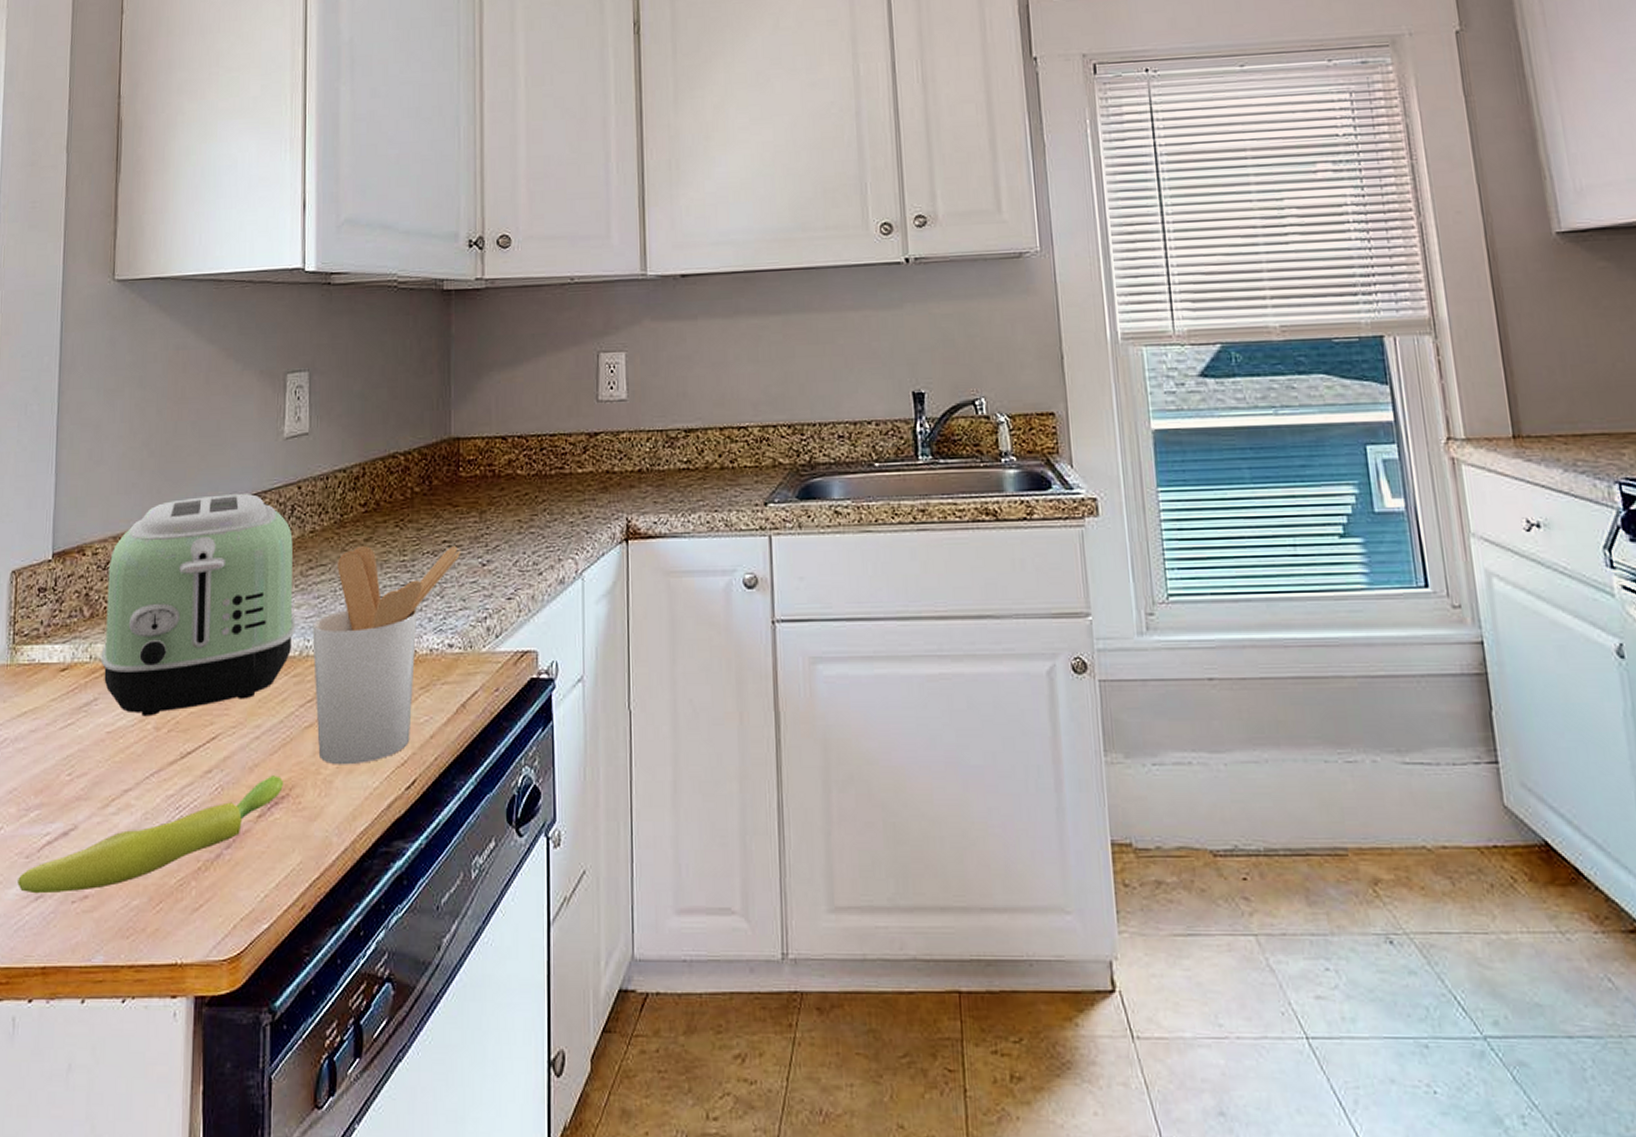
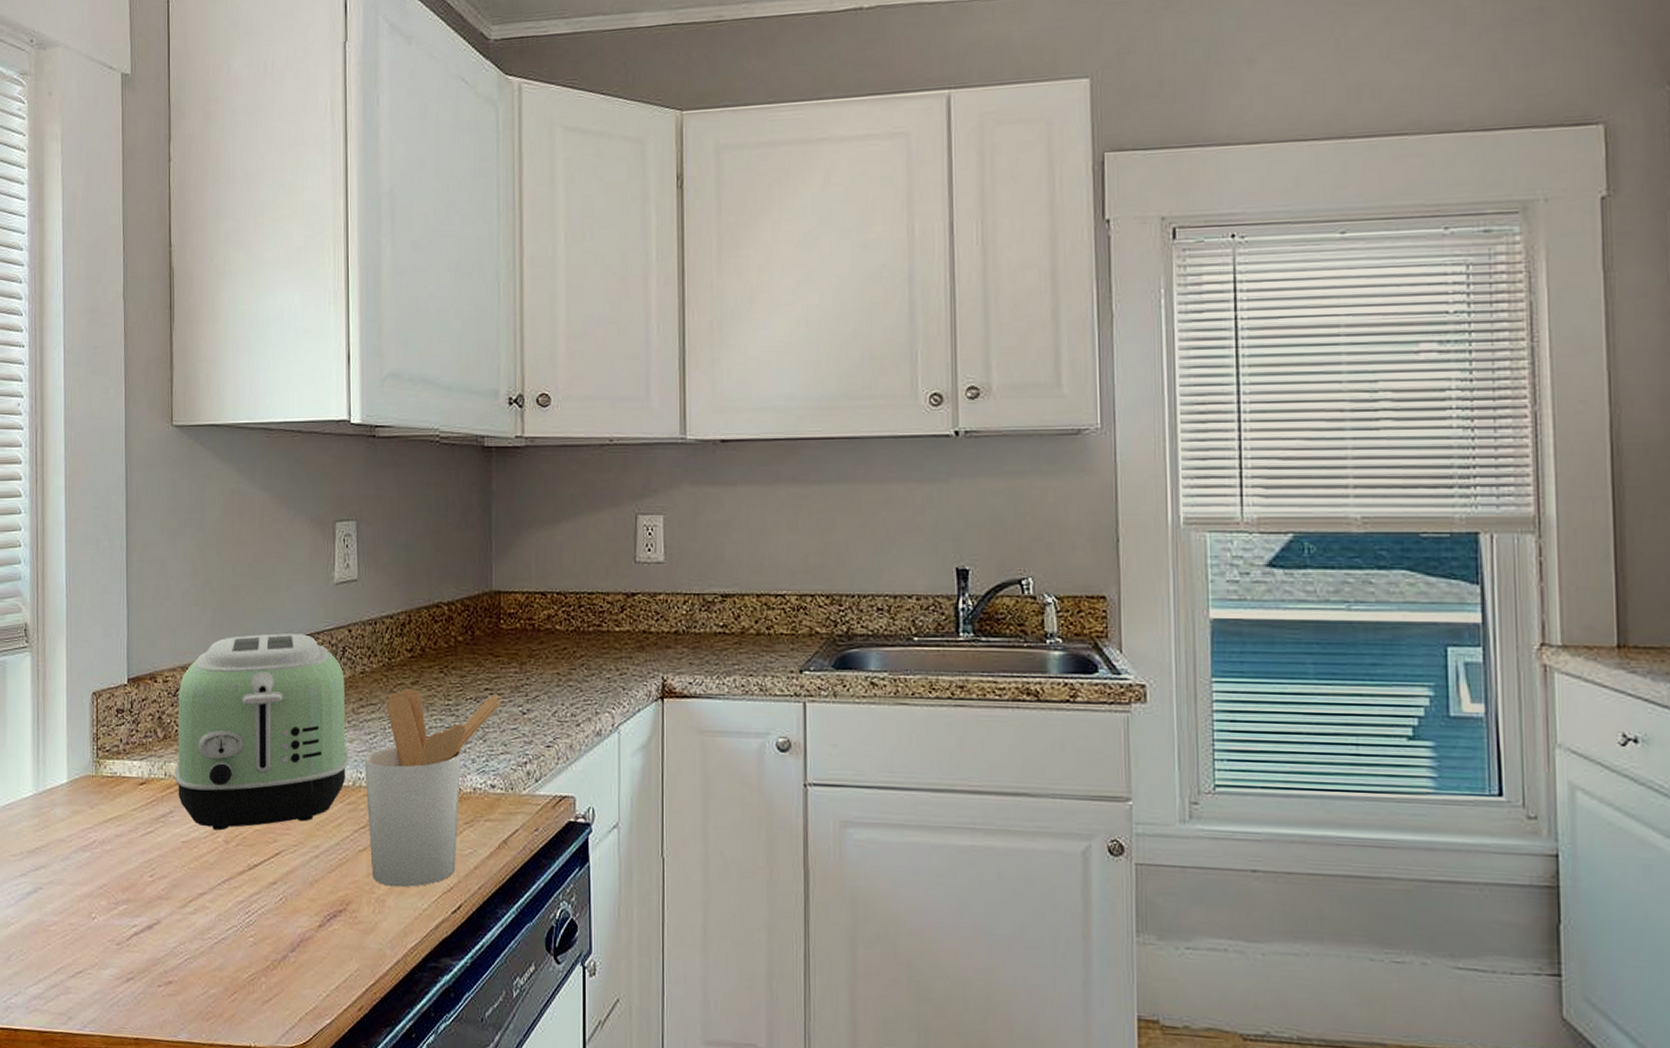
banana: present [17,776,283,894] -> none [111,891,340,978]

